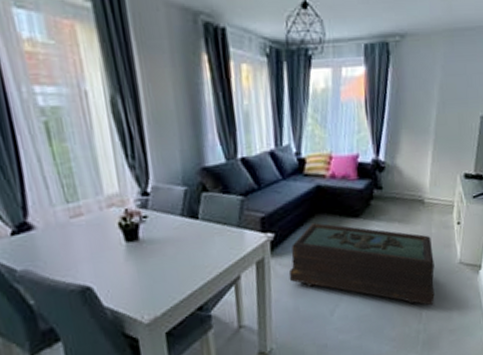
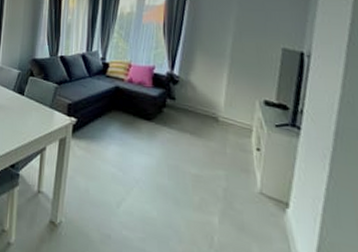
coffee table: present [288,222,435,306] -> none [84,117,230,232]

